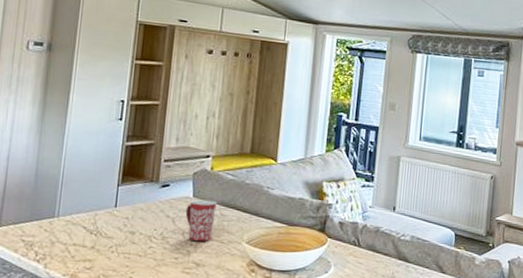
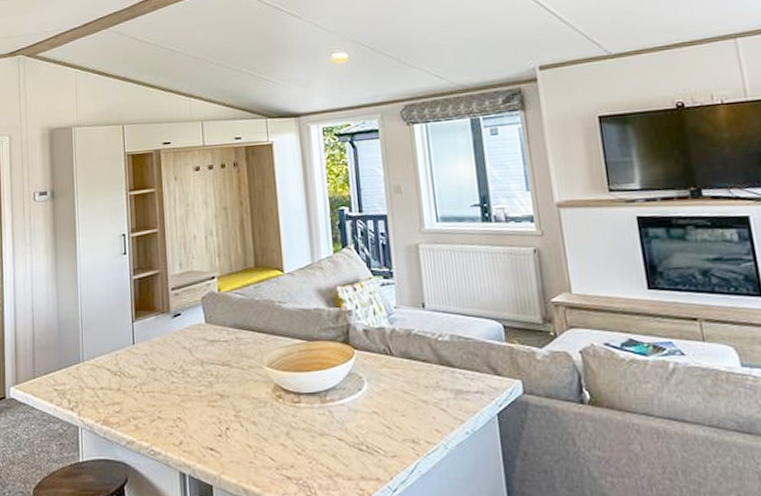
mug: present [185,199,217,242] -> none [200,324,231,371]

